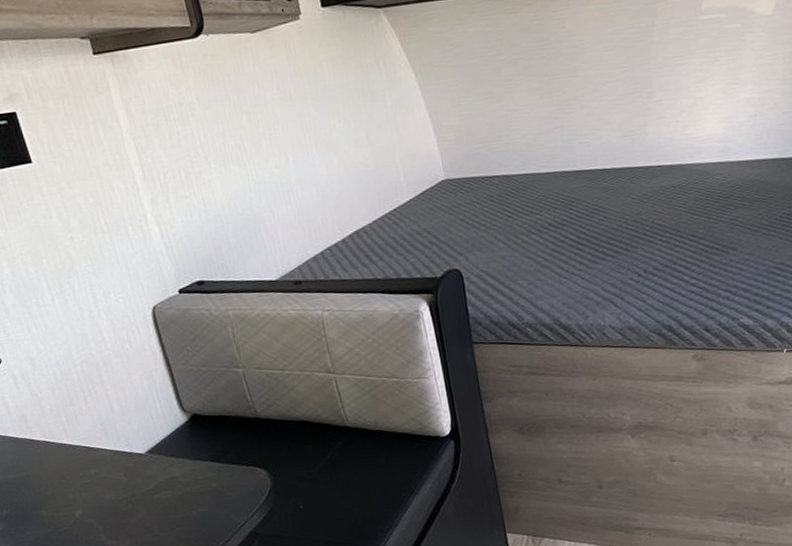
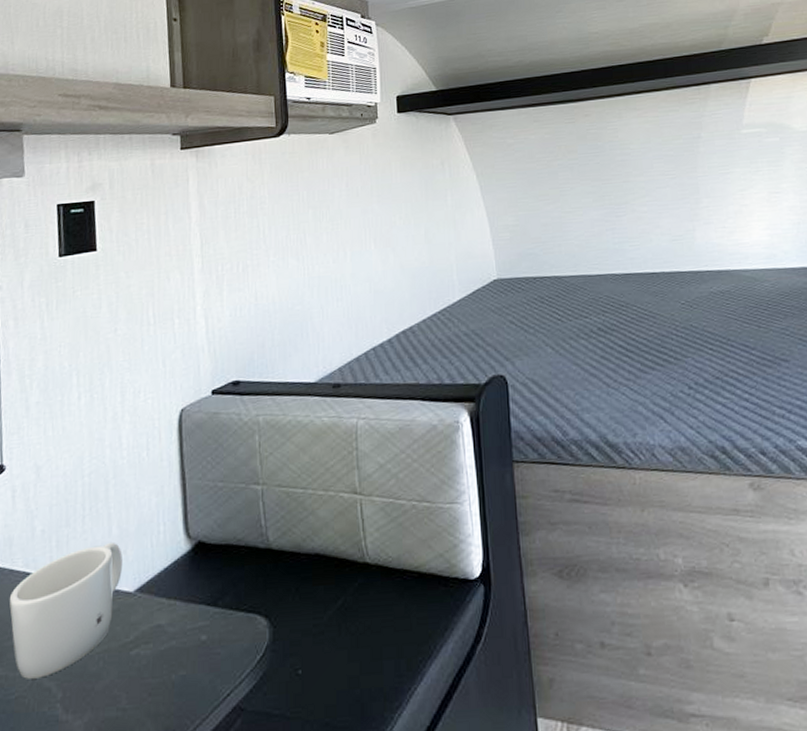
mug: none [36,416,132,518] -> present [9,541,123,679]

